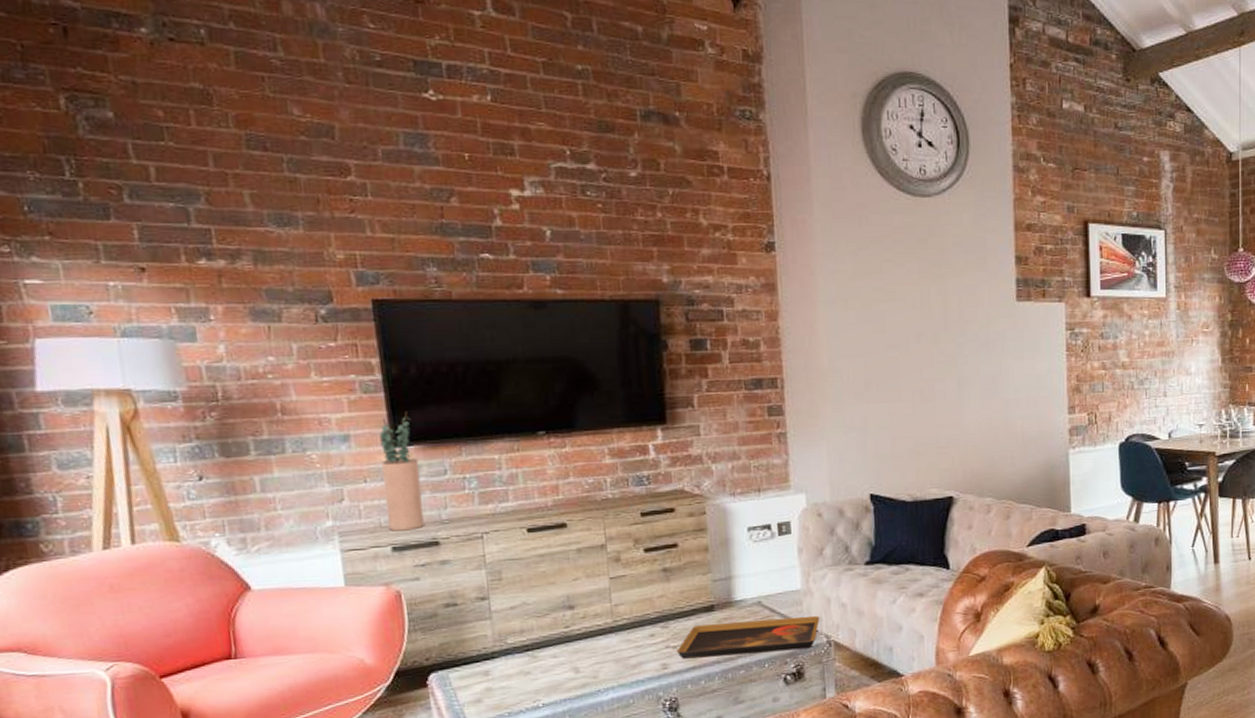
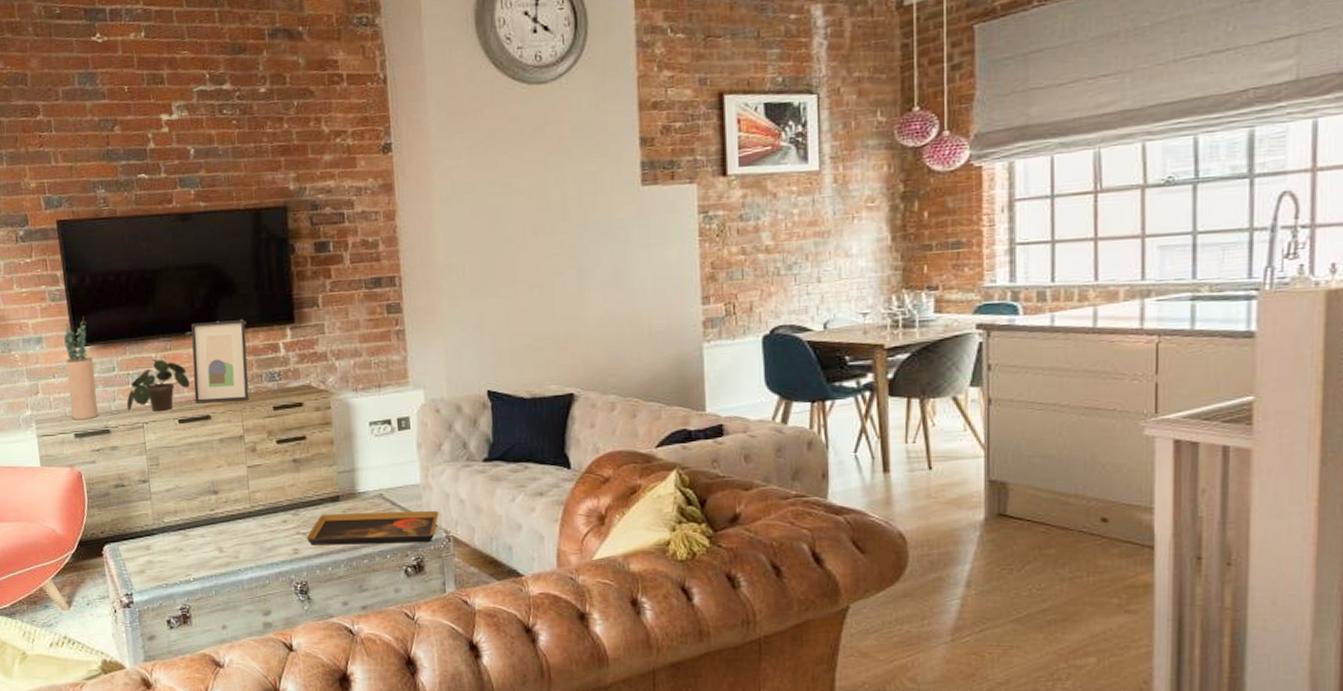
potted plant: none [461,461,541,520] -> present [126,359,190,411]
picture frame: none [544,418,613,509] -> present [191,318,249,402]

